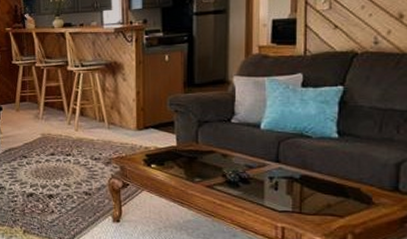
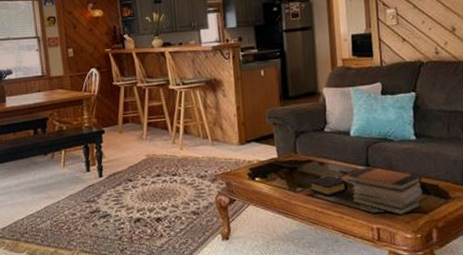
book: none [209,168,254,190] -> present [309,175,349,197]
book stack: none [252,163,341,217] -> present [347,167,422,216]

